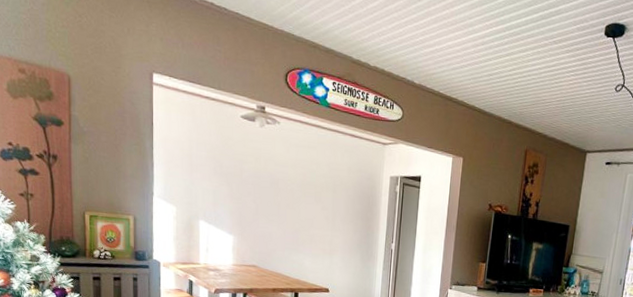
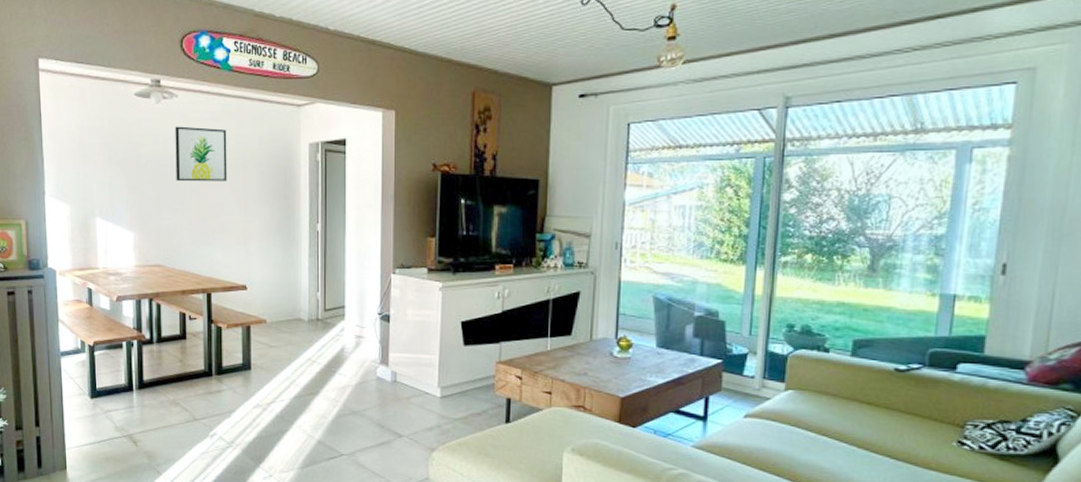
wall art: none [274,149,321,201] -> present [175,126,228,182]

